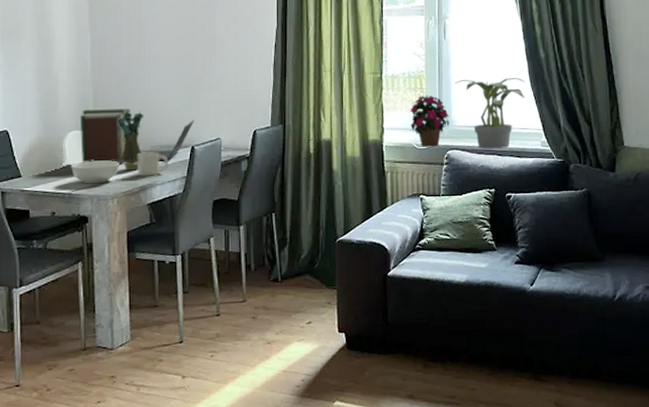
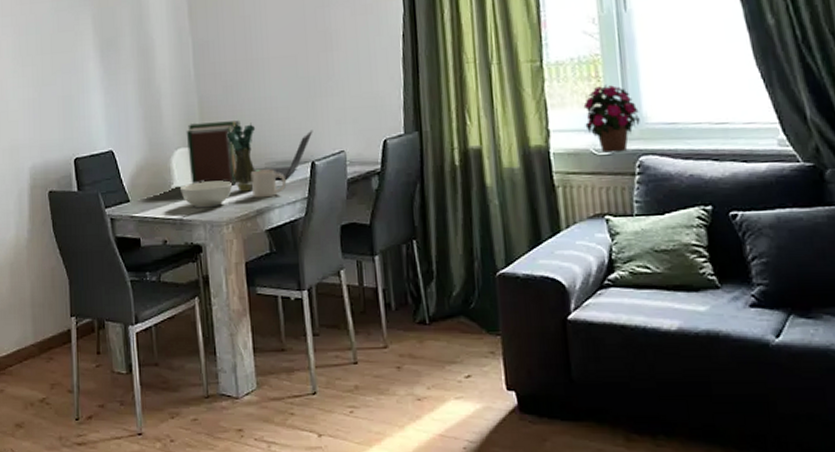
potted plant: present [455,78,526,149] -> none [644,55,749,153]

